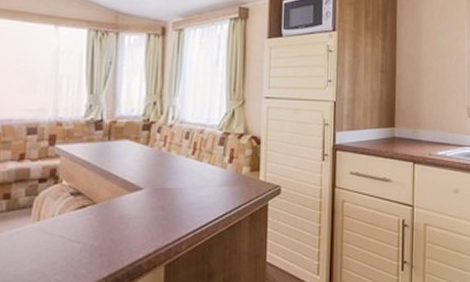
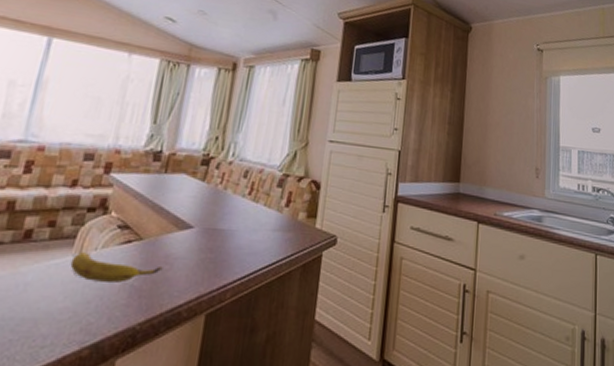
banana: none [31,220,119,246] -> present [70,252,163,284]

